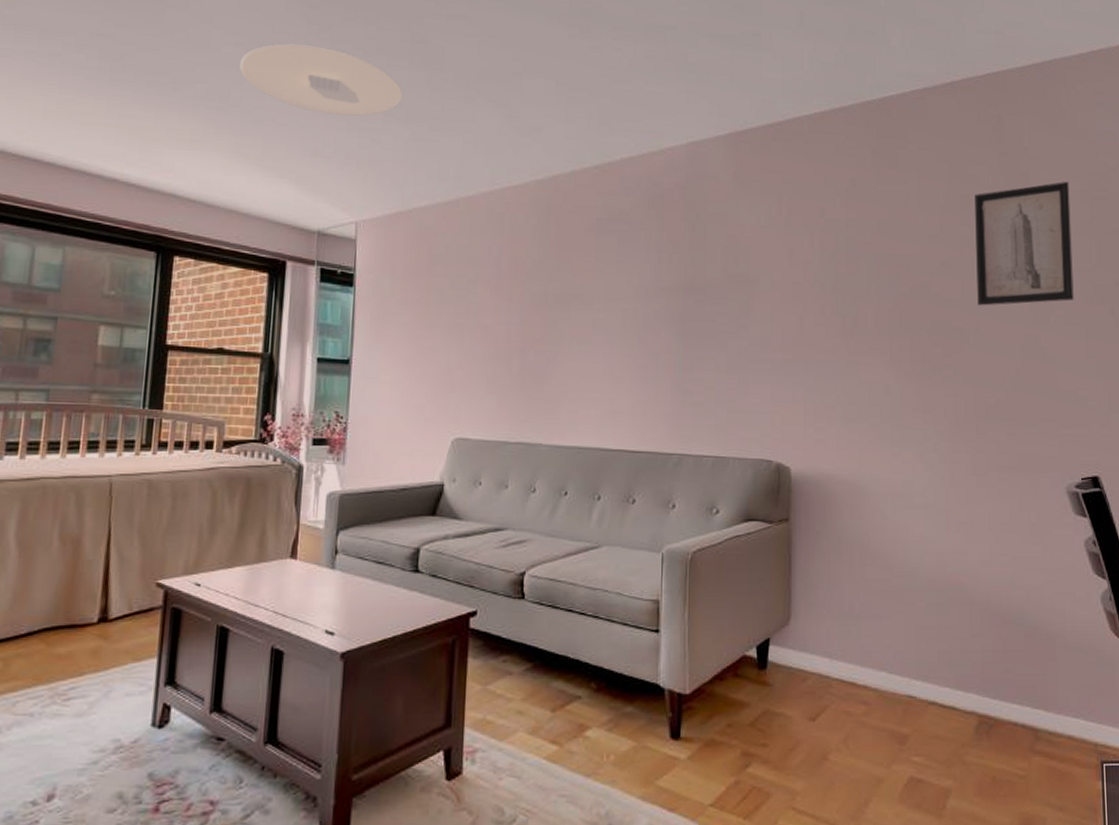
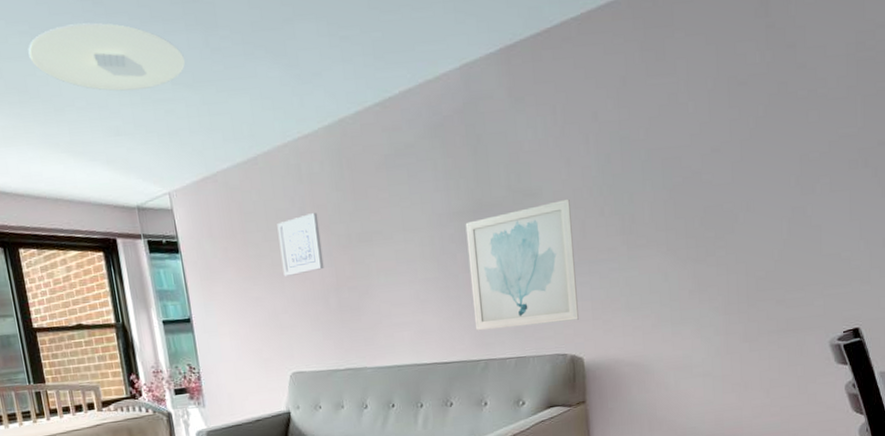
wall art: none [465,266,514,329] -> present [277,213,324,276]
wall art: none [671,291,789,423] -> present [465,198,579,331]
wall art: present [975,181,1074,306] -> none [742,45,839,186]

